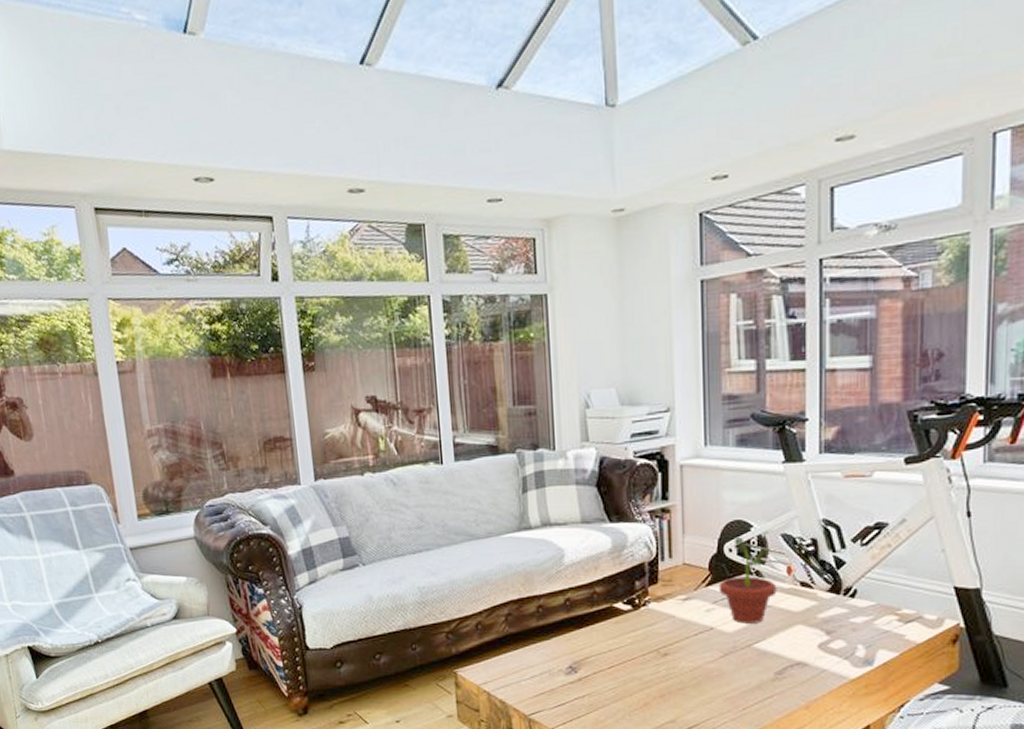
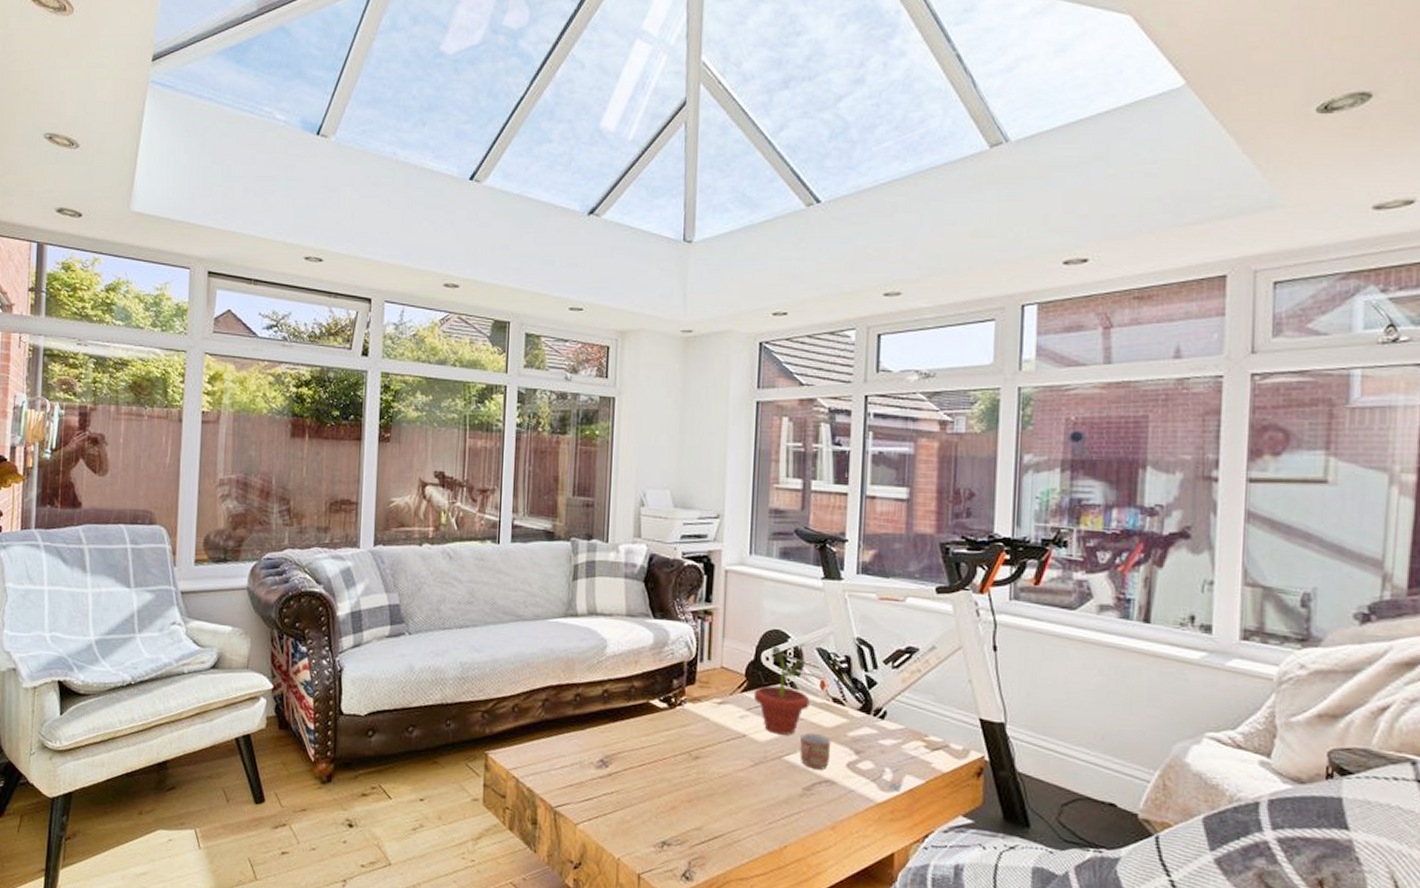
mug: none [769,618,801,653] -> present [799,732,831,770]

